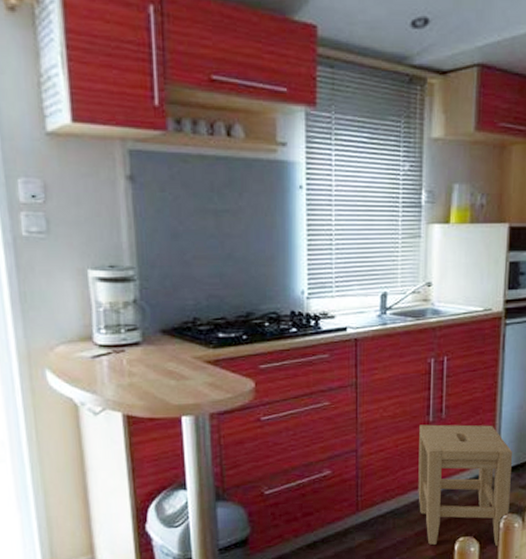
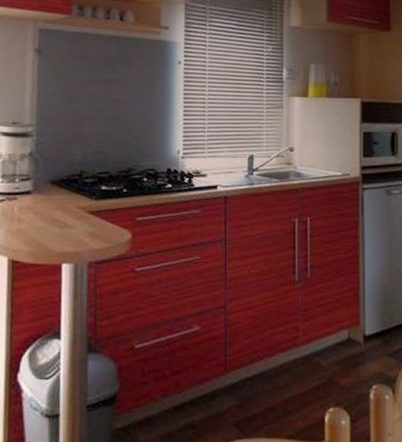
stool: present [418,424,513,547] -> none [286,283,379,421]

